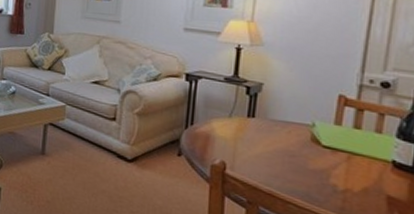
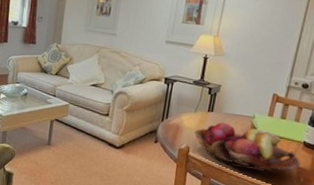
fruit basket: none [230,132,392,205] -> present [194,123,301,175]

